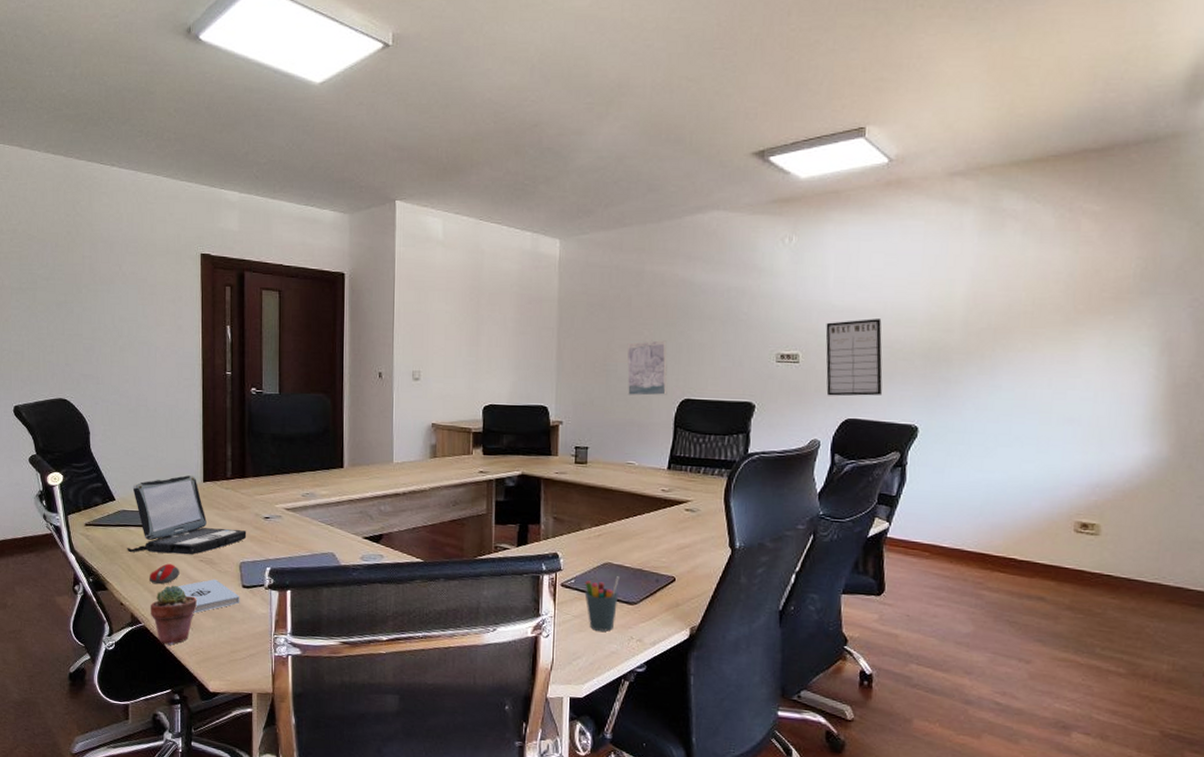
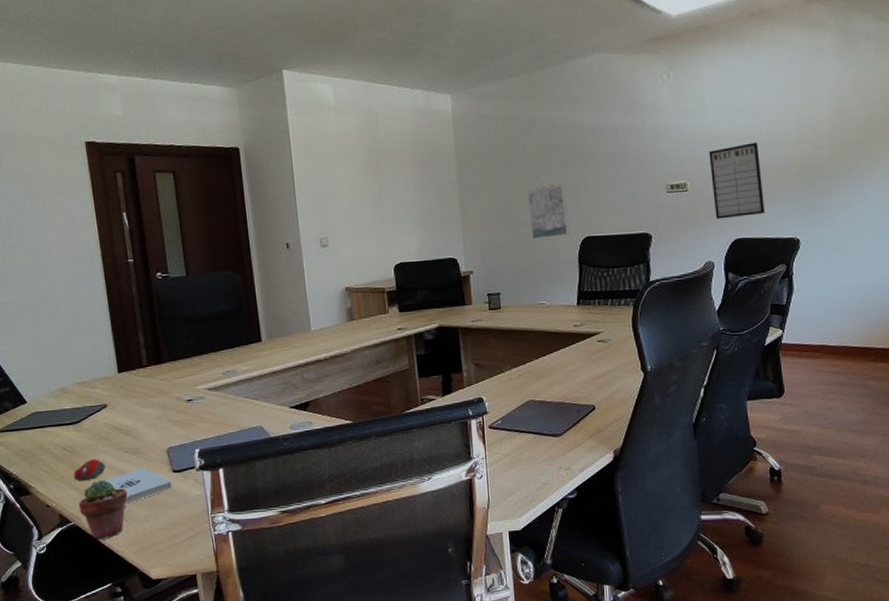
laptop: present [127,474,247,555] -> none [43,367,171,454]
pen holder: present [584,576,620,632] -> none [511,412,544,466]

